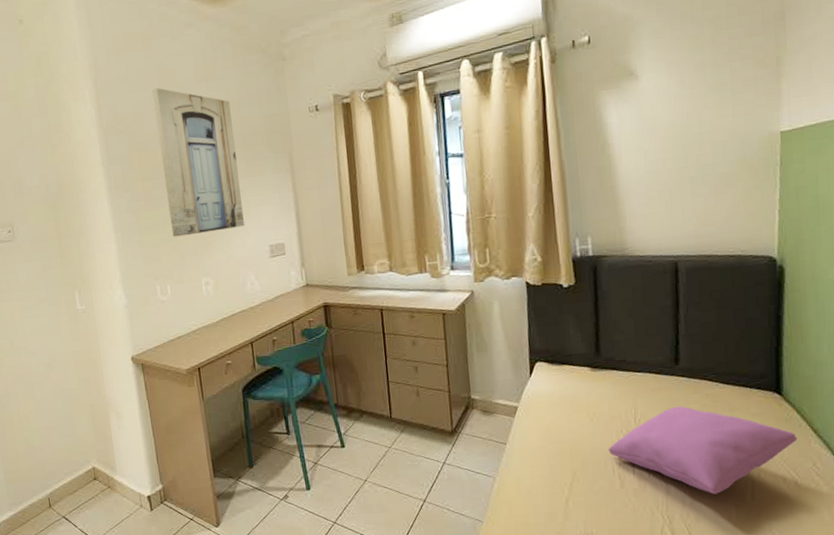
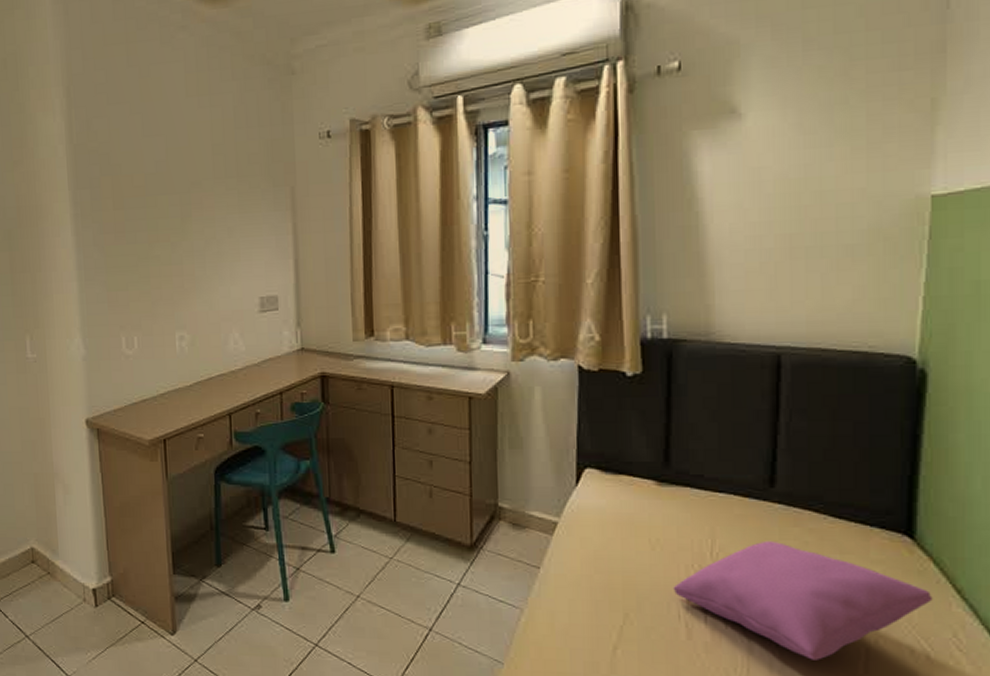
wall art: present [152,88,244,237] -> none [133,101,231,280]

